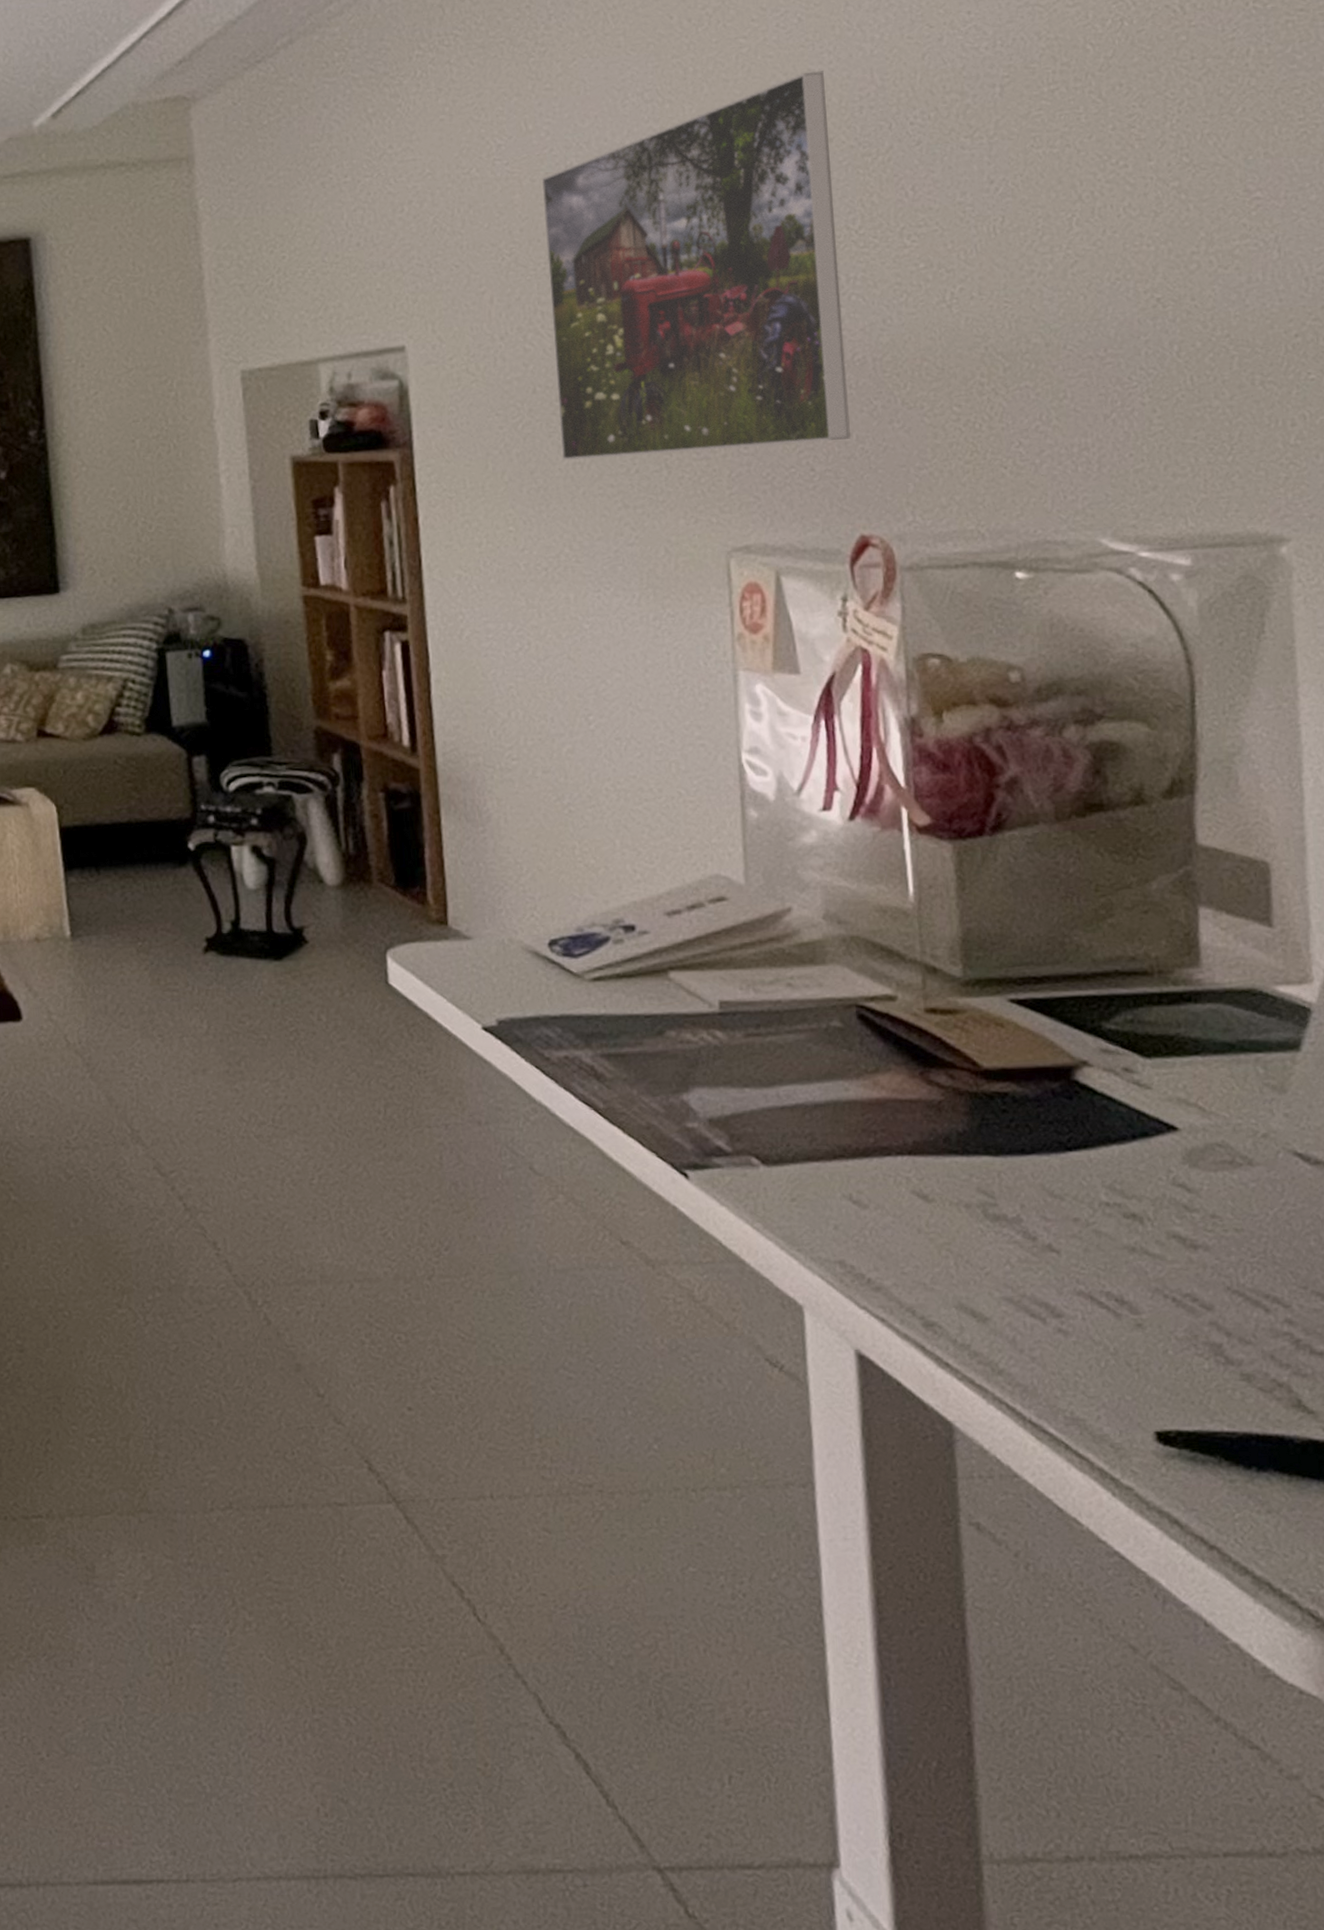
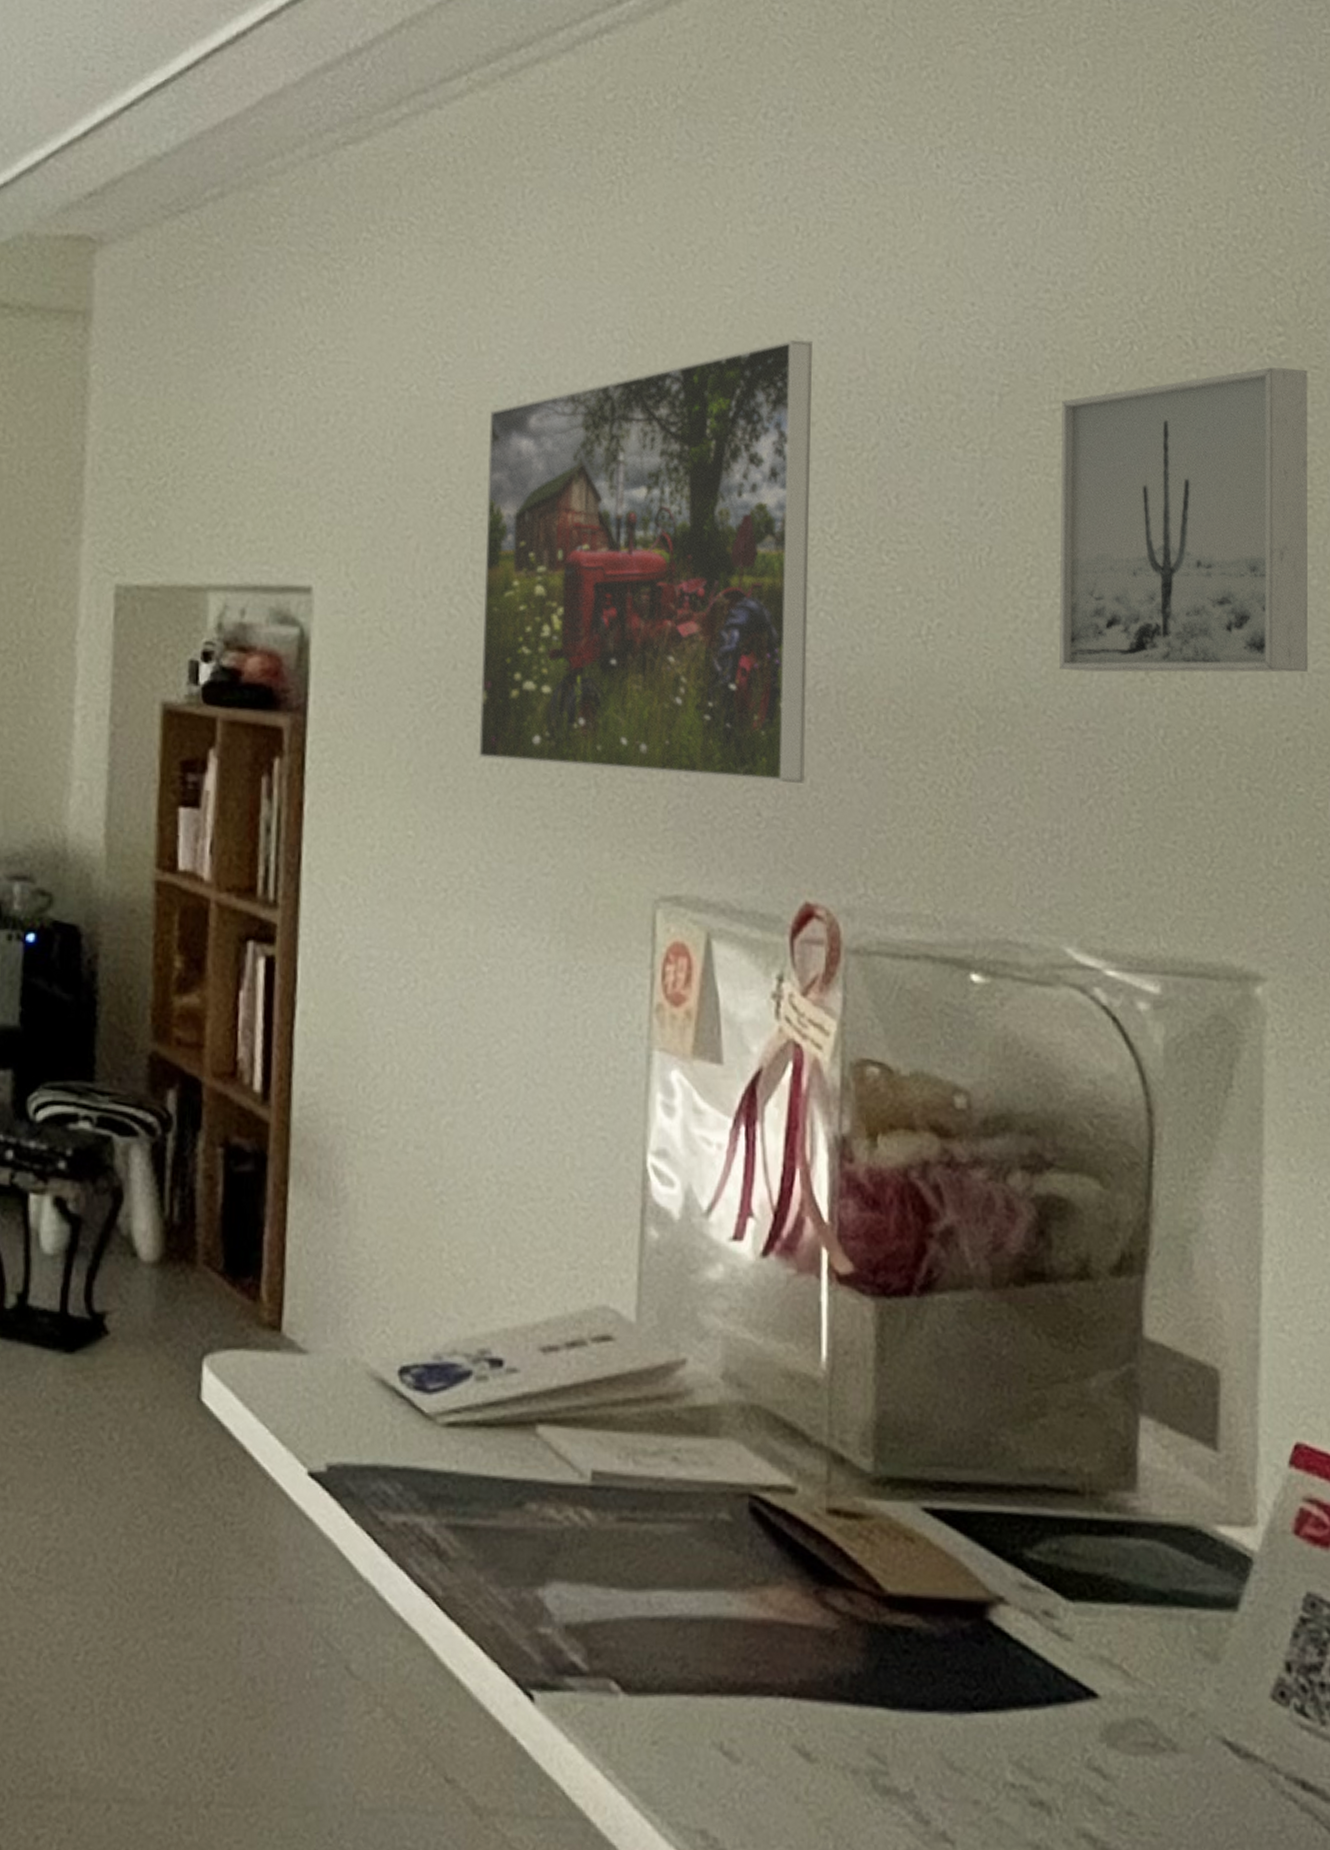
wall art: none [1060,14,1312,309] -> present [1059,367,1308,673]

